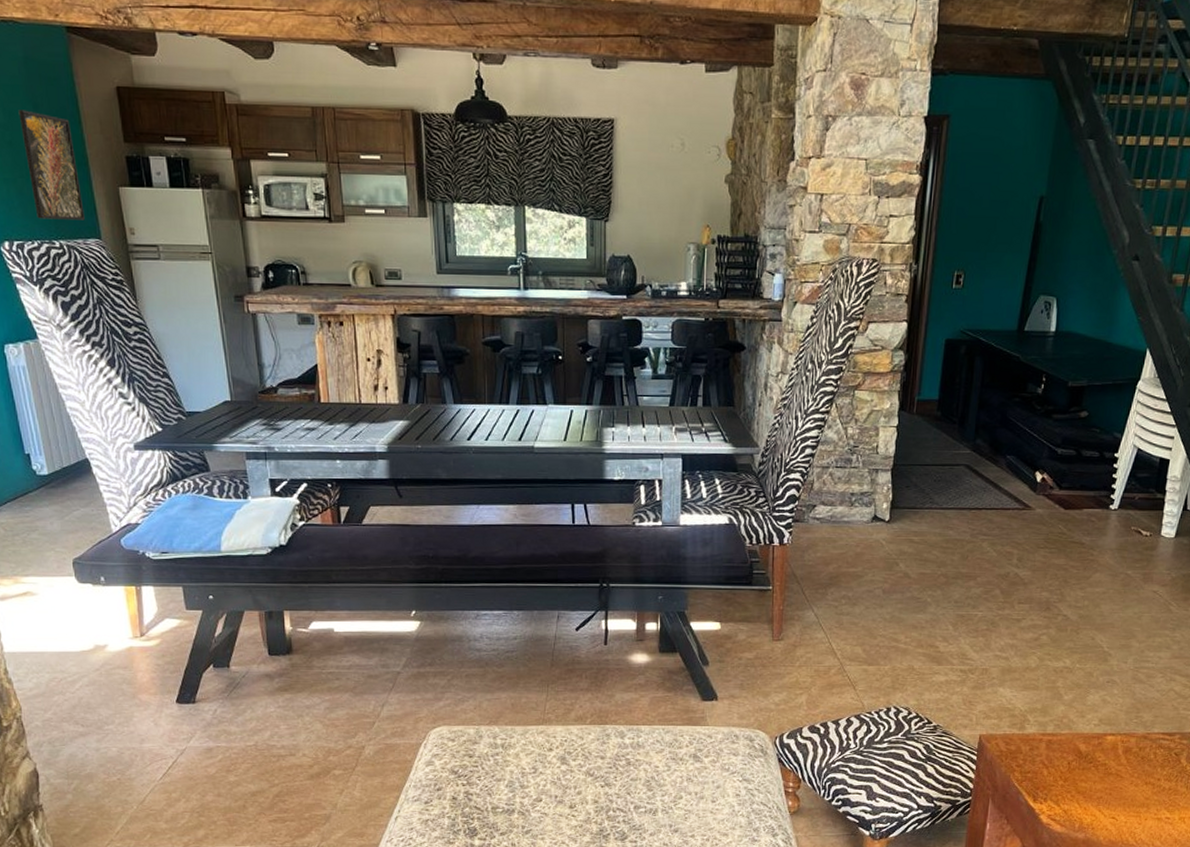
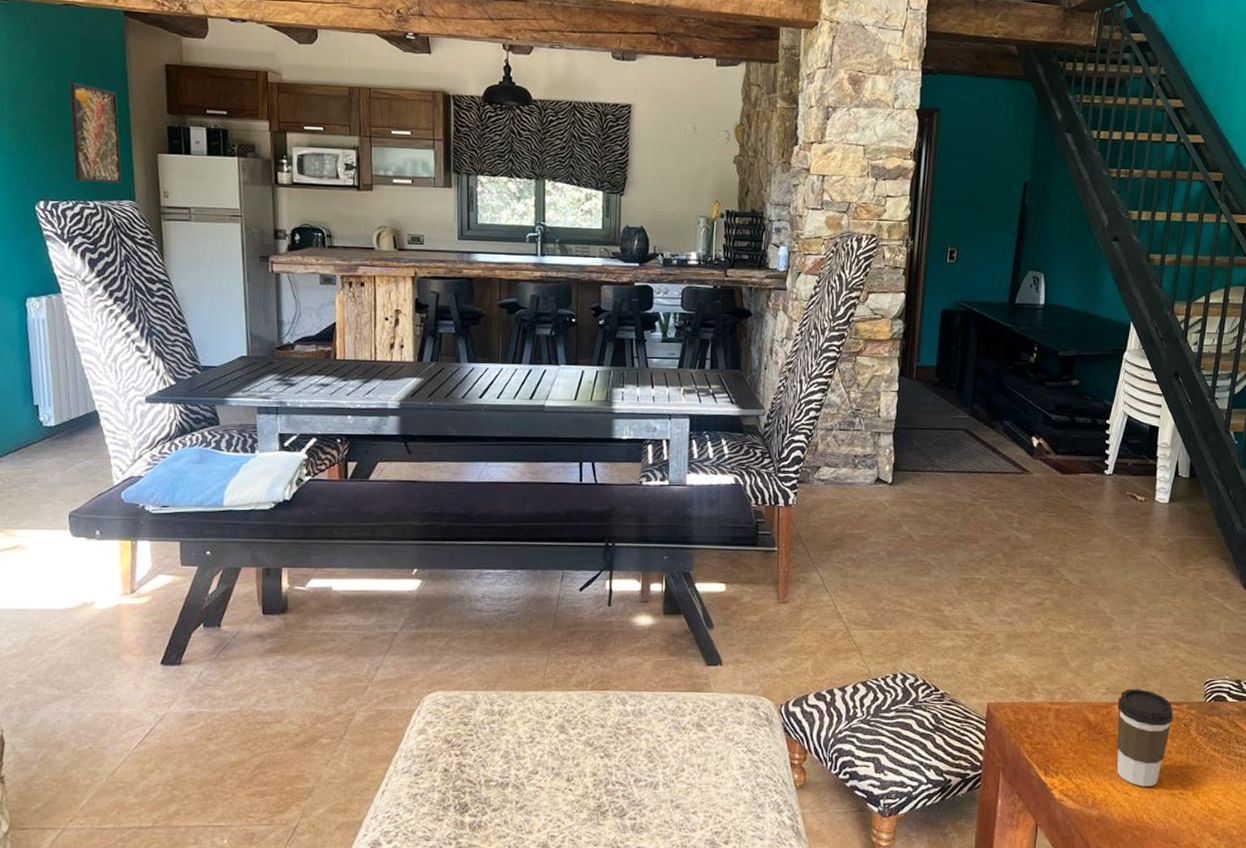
coffee cup: none [1105,720,1165,812] -> present [1117,689,1173,787]

